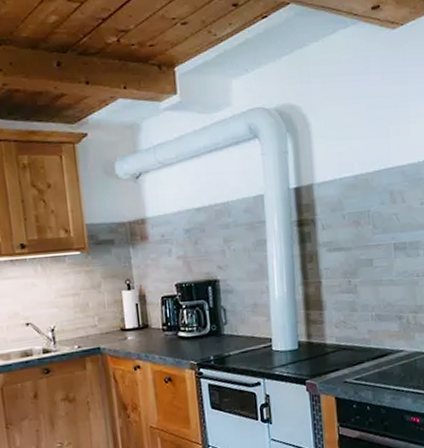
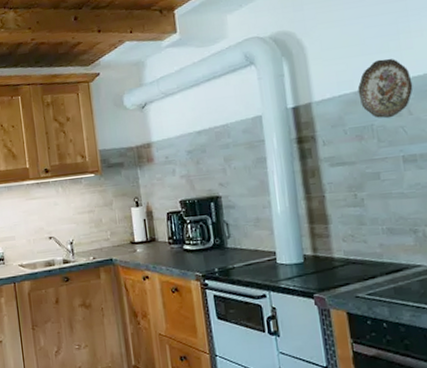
decorative plate: none [357,143,408,205] -> present [357,58,413,119]

